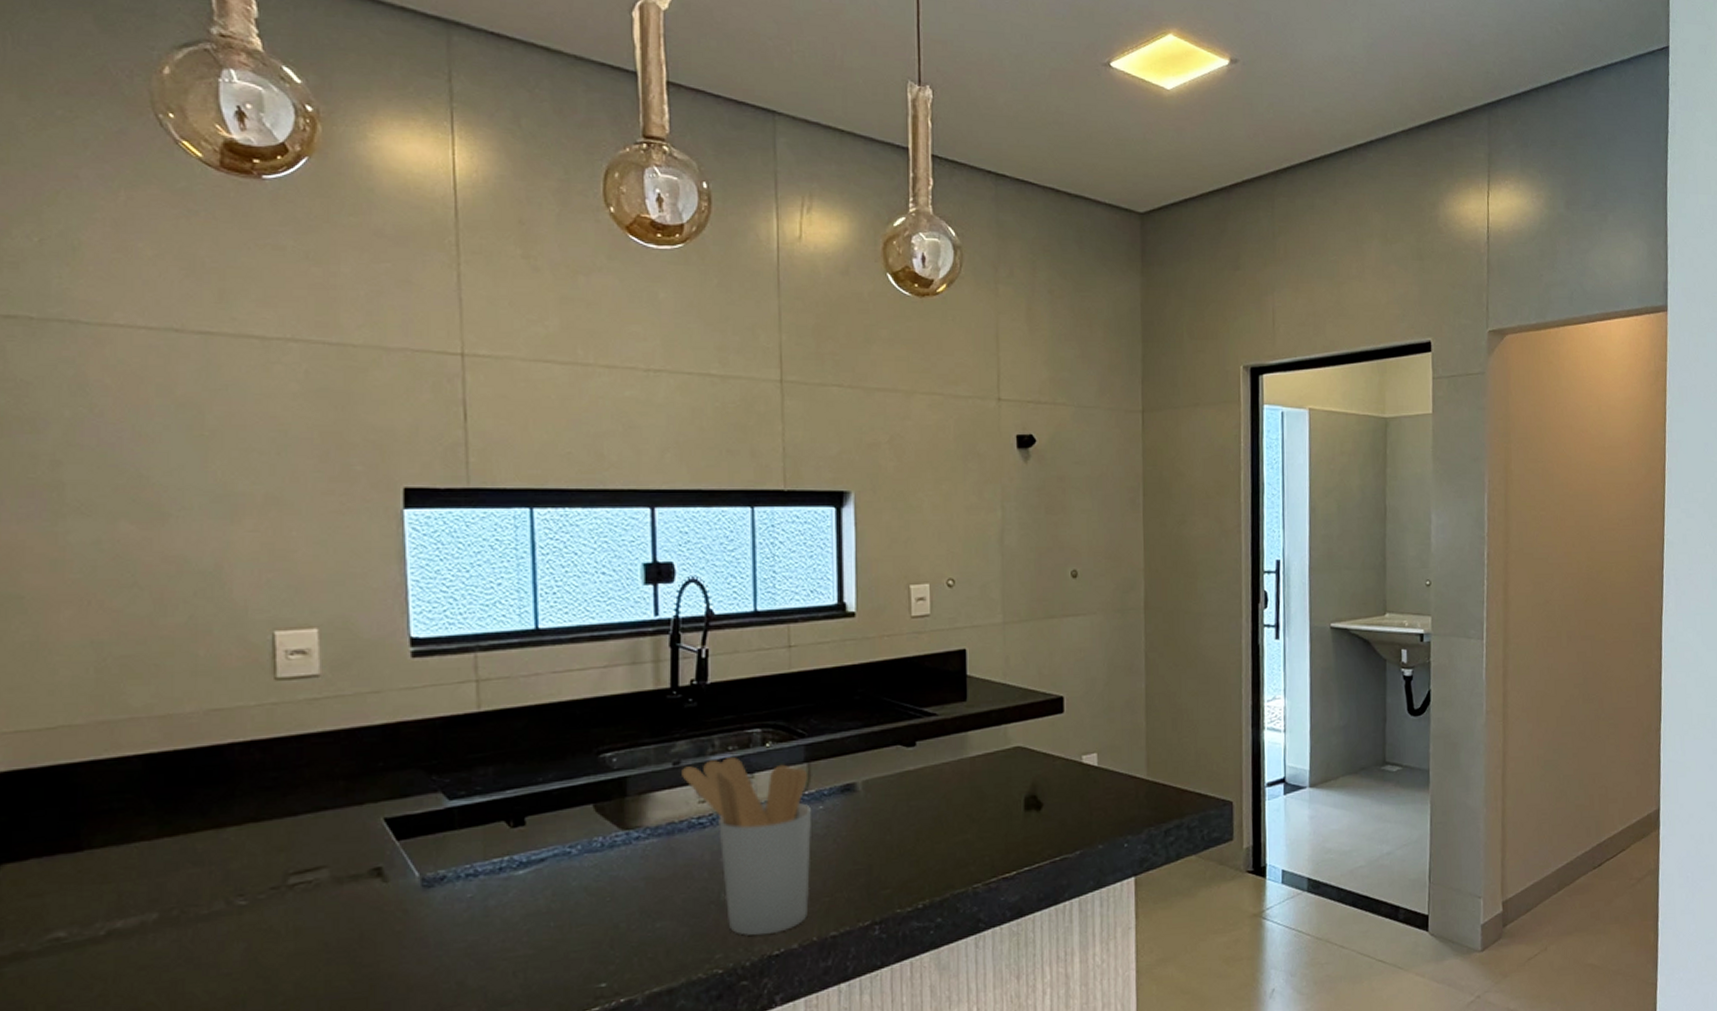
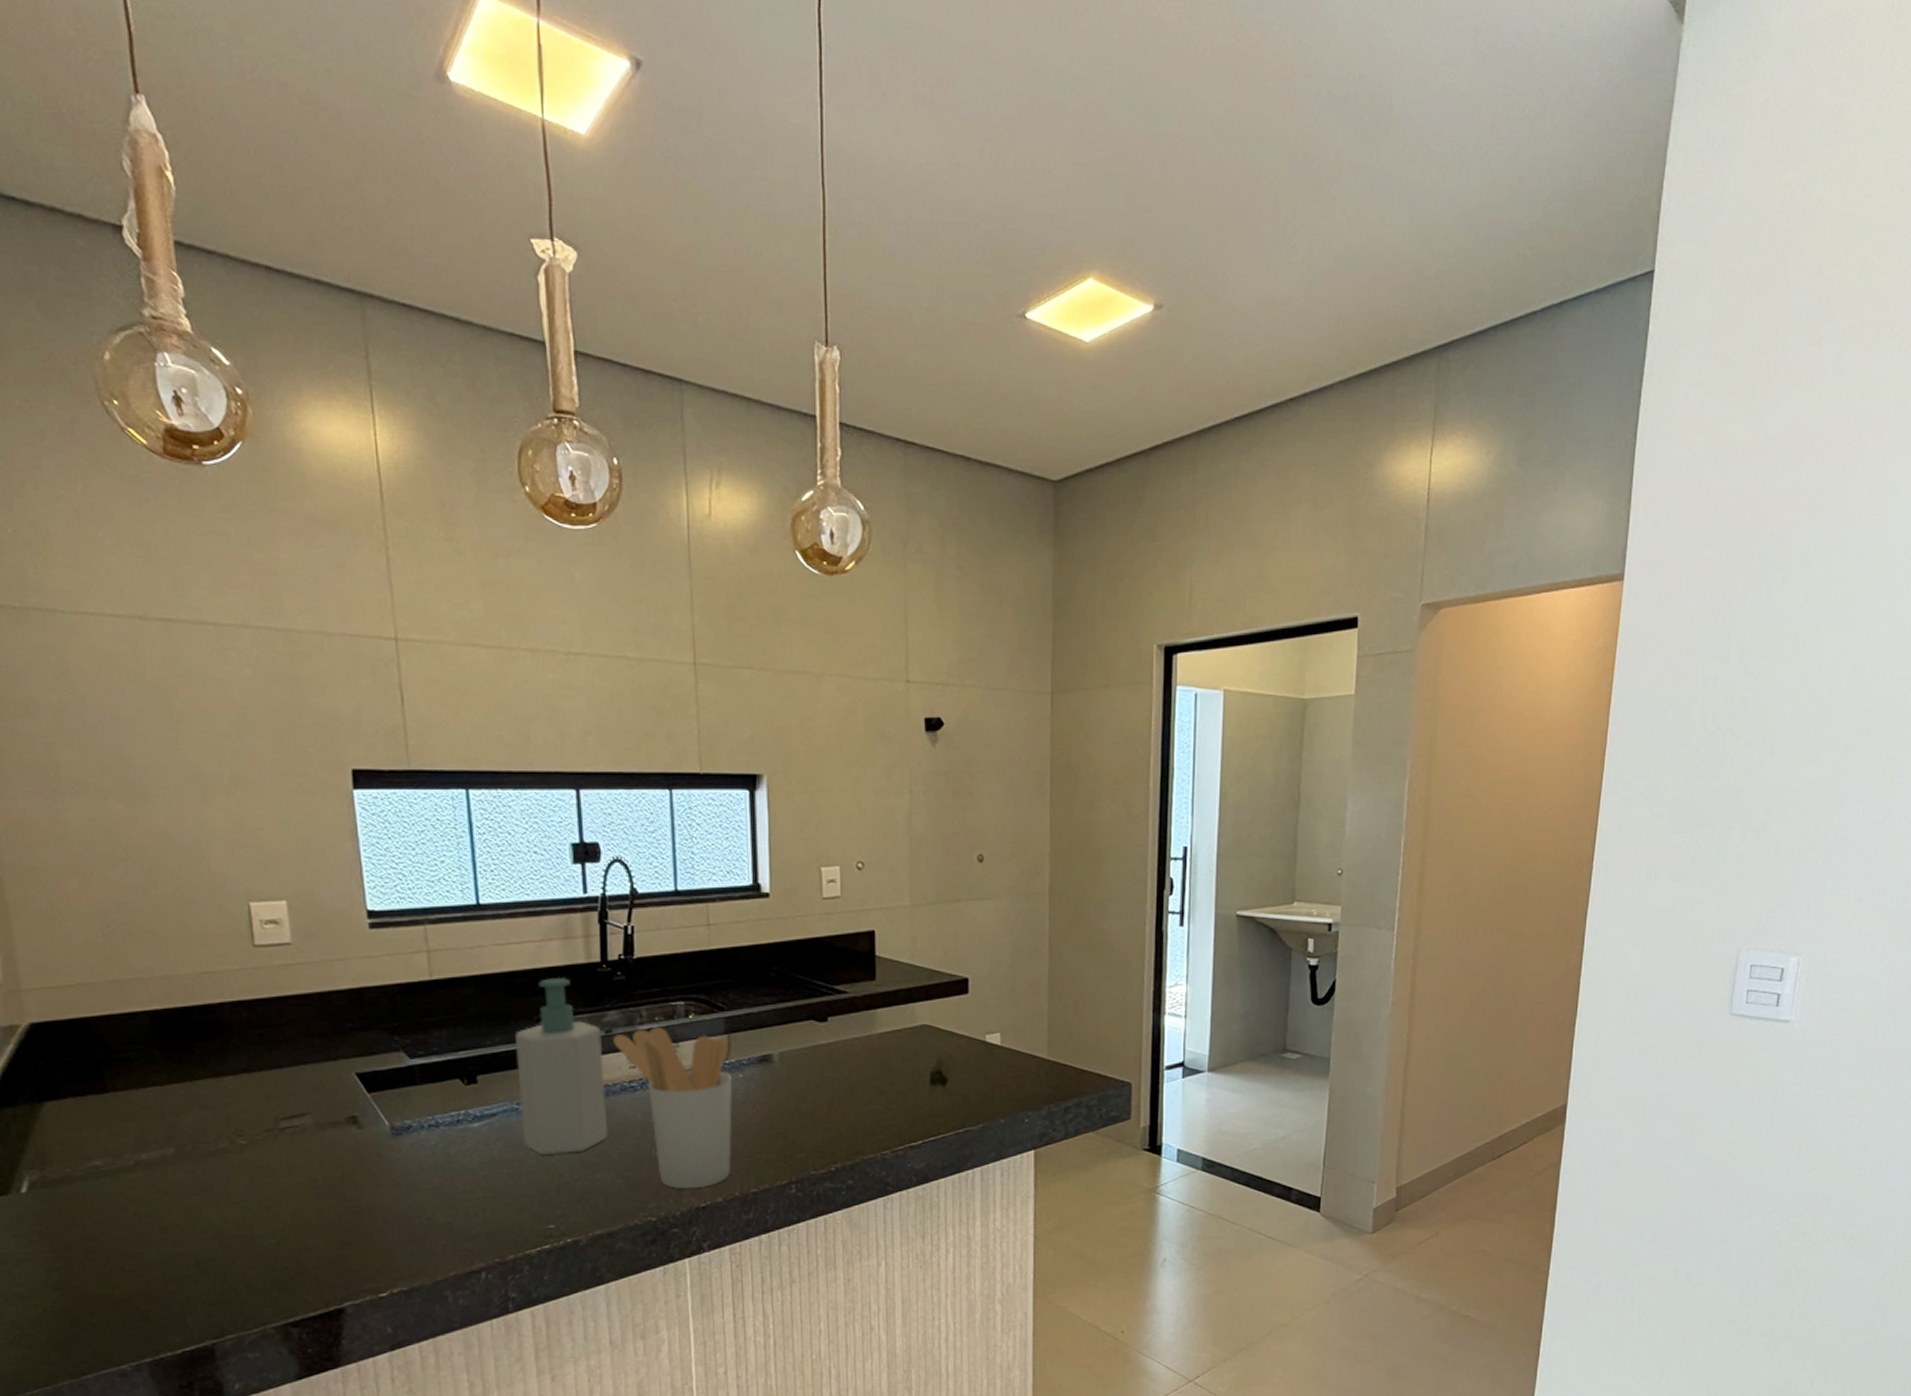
soap bottle: none [572,705,672,903] -> present [515,977,608,1154]

